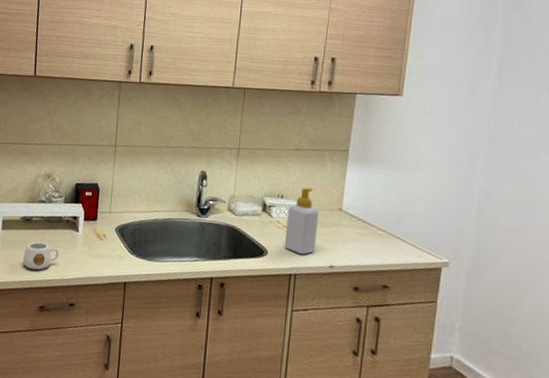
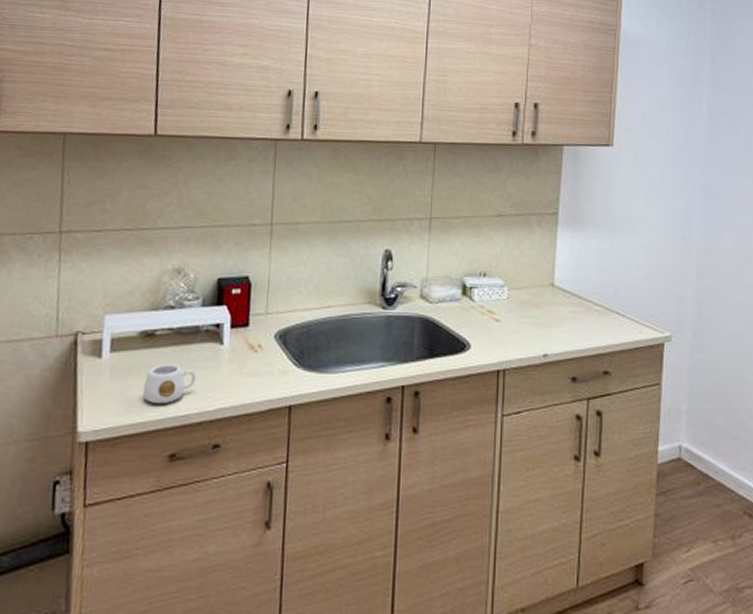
soap bottle: present [284,187,319,255] -> none [489,261,528,345]

